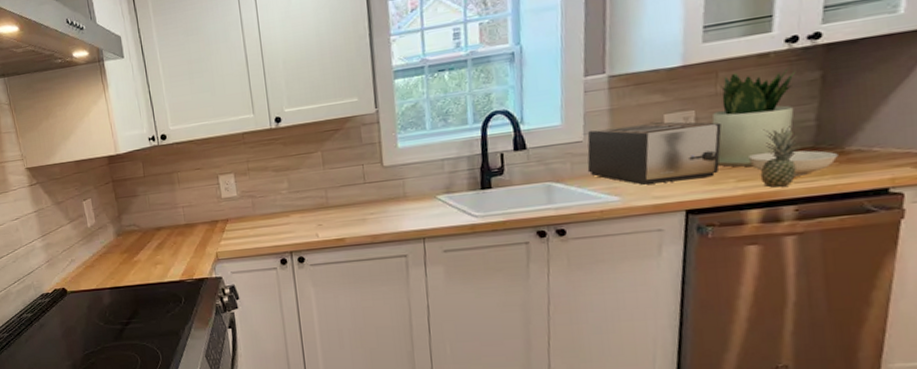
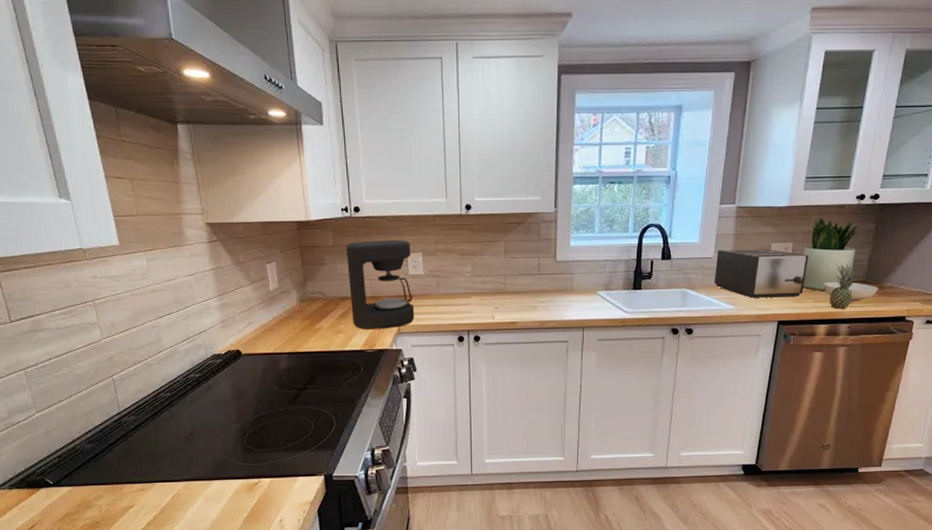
coffee maker: none [156,162,232,260] -> present [345,240,415,330]

